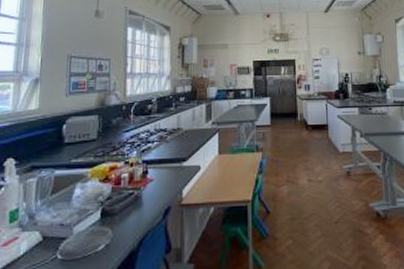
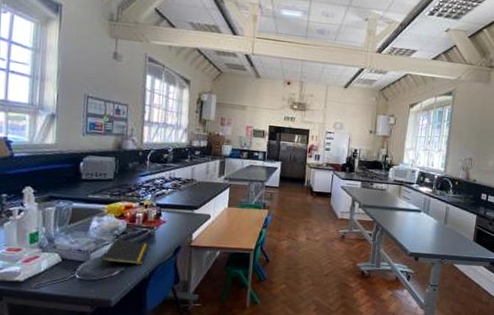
notepad: none [85,207,137,244] -> present [101,240,150,269]

